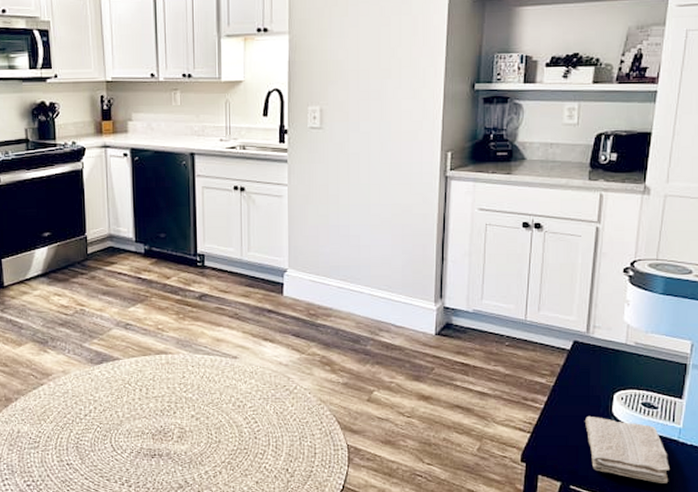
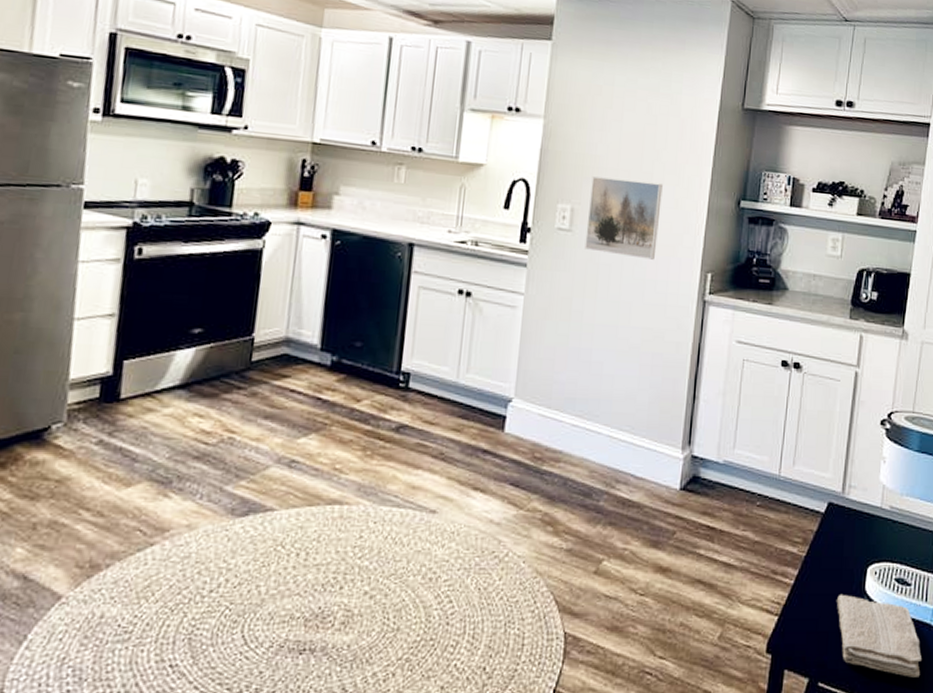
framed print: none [335,77,400,146] -> present [584,176,663,260]

